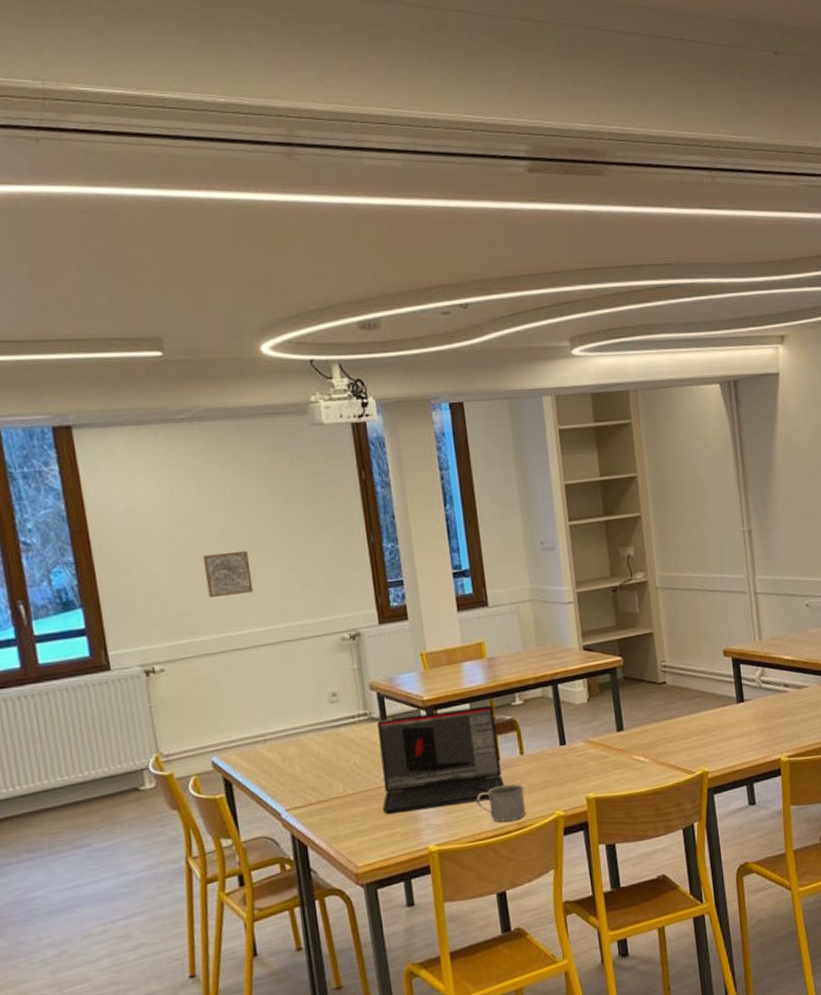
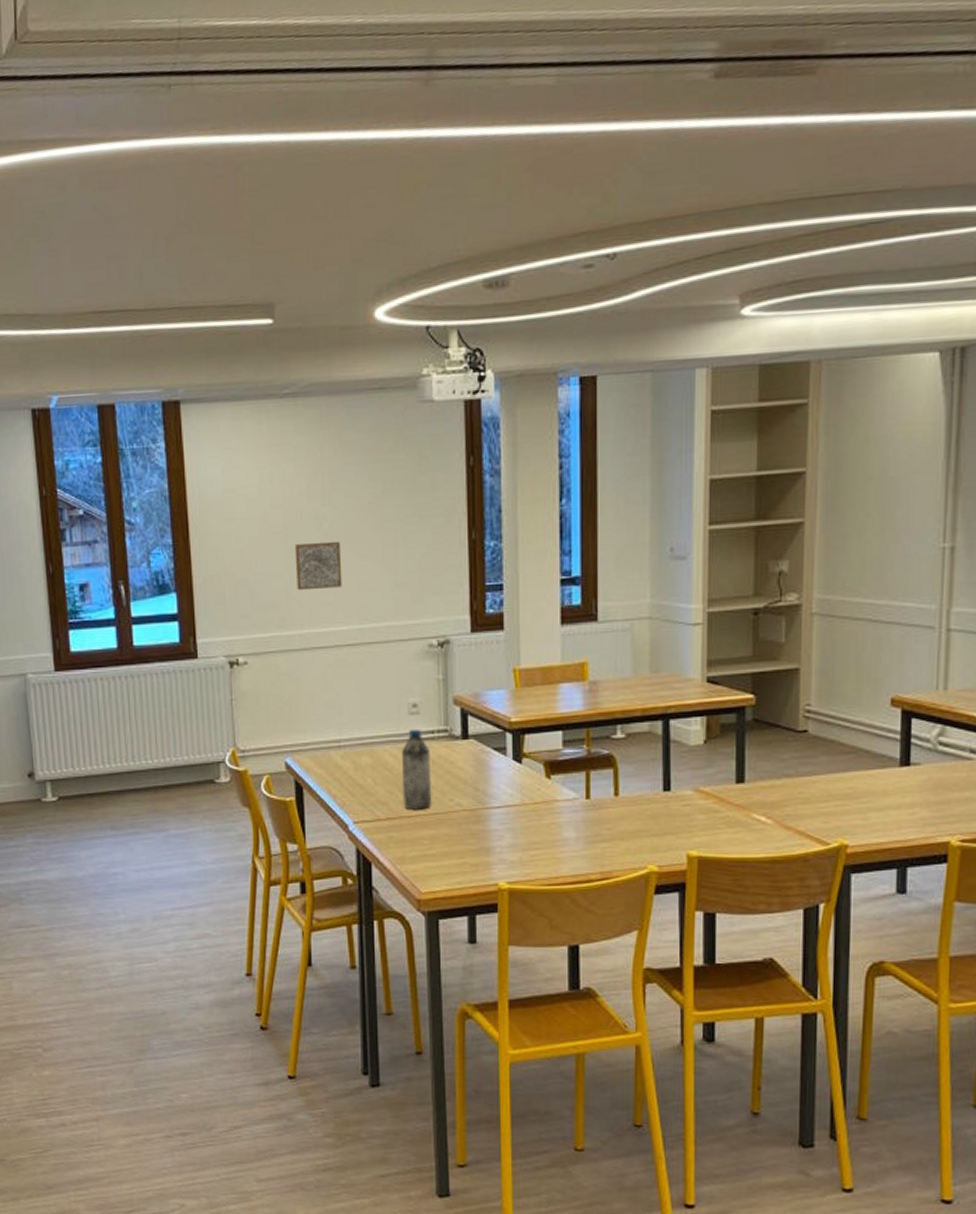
water bottle: none [325,715,360,791] -> present [401,728,432,810]
laptop: present [377,705,505,815] -> none [454,736,592,843]
mug: present [477,784,526,822] -> none [558,827,614,868]

